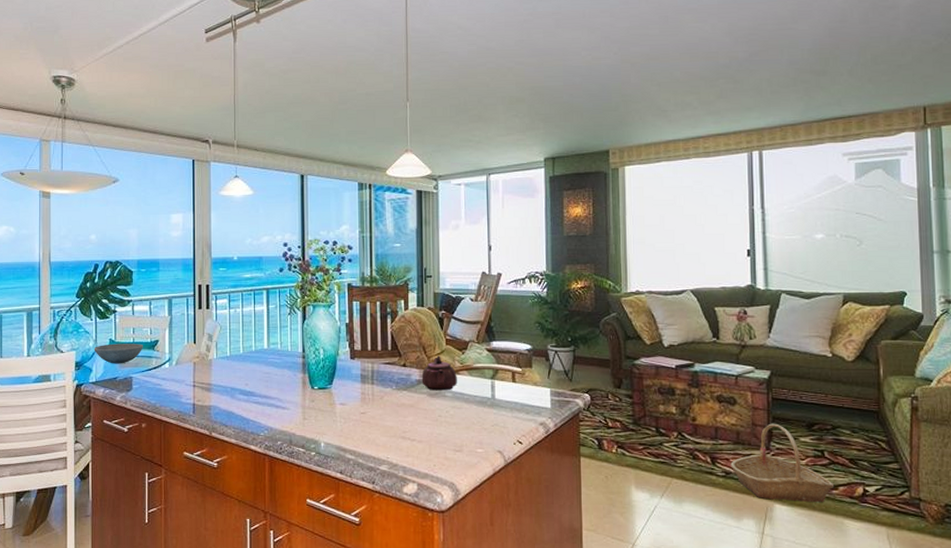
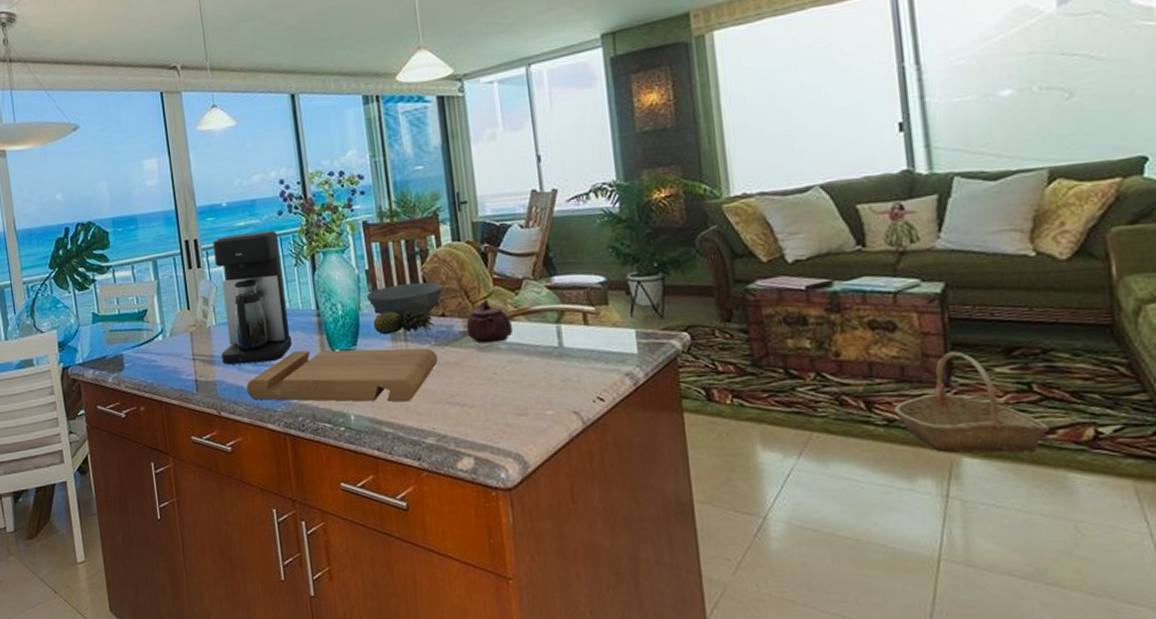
bowl: present [94,343,143,364] -> none [76,315,131,341]
coffee maker: none [218,284,280,393] -> present [213,231,293,365]
cutting board: none [237,386,397,434] -> present [246,348,439,402]
bowl: none [345,337,406,365] -> present [367,282,442,318]
fruit: none [348,359,397,379] -> present [373,309,435,335]

